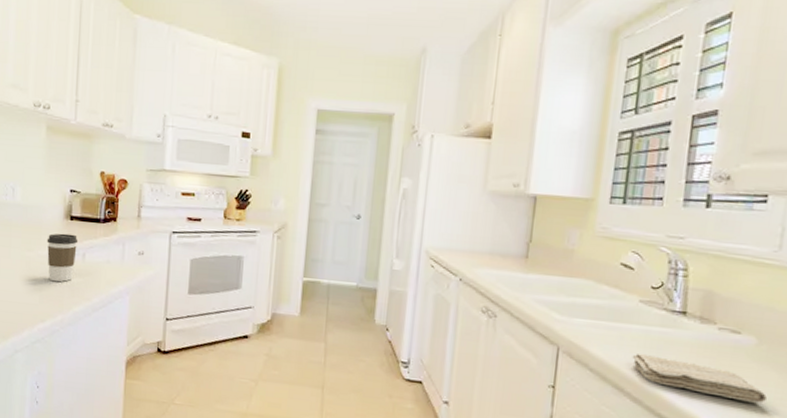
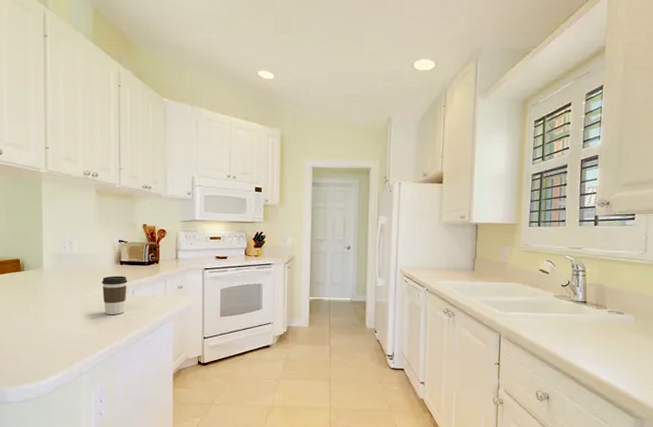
washcloth: present [632,353,767,403] -> none [551,334,643,362]

